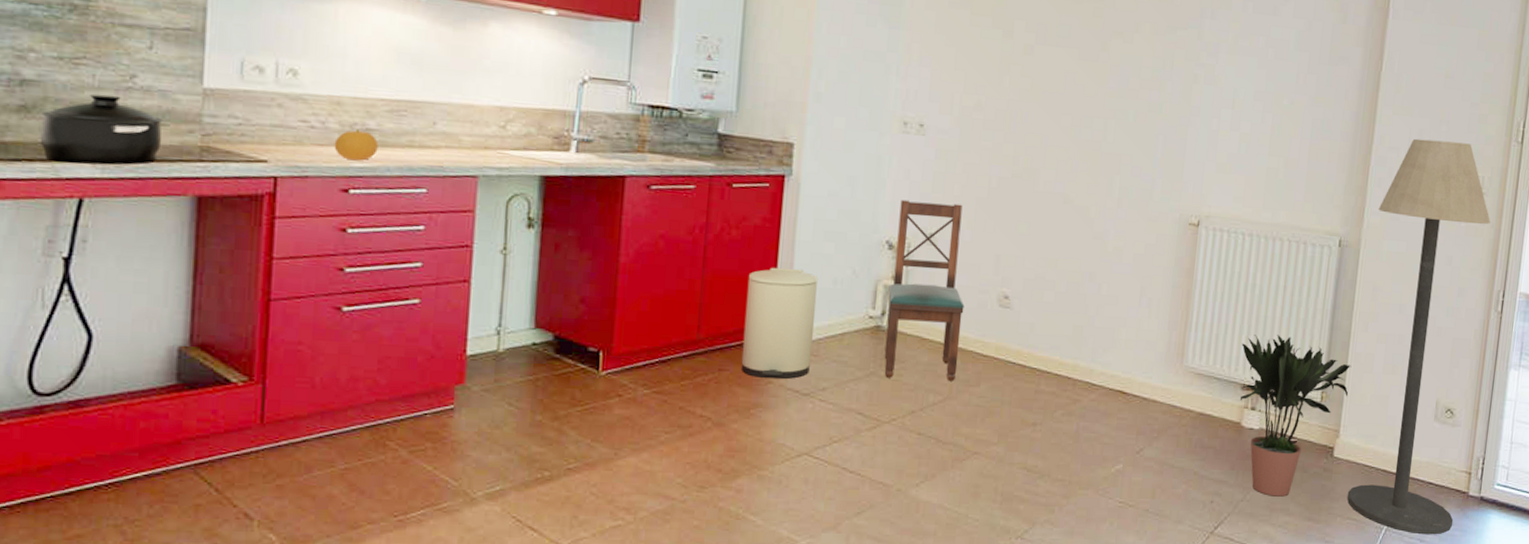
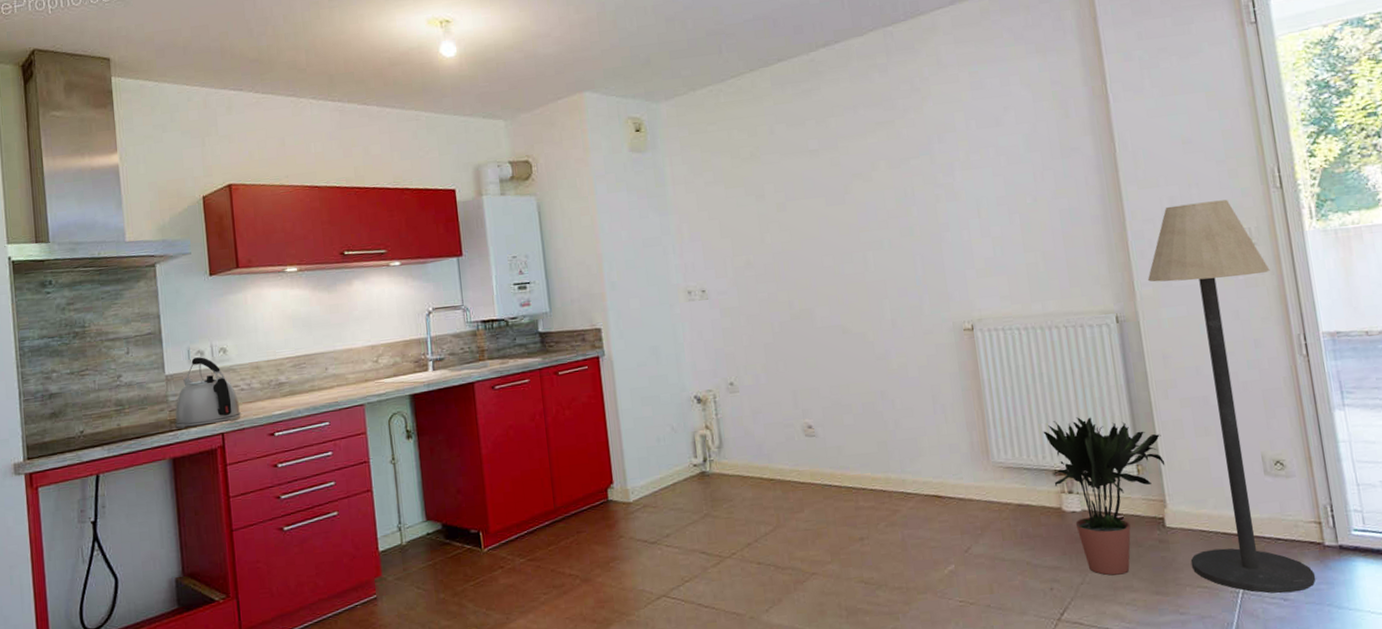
saucepan: present [40,94,163,166] -> none [65,393,144,451]
kettle: none [206,73,306,165] -> present [174,357,241,430]
fruit: present [334,128,378,161] -> none [259,384,290,410]
pedal bin: present [741,267,819,379] -> none [585,433,652,534]
dining chair: present [884,199,965,381] -> none [699,352,781,517]

